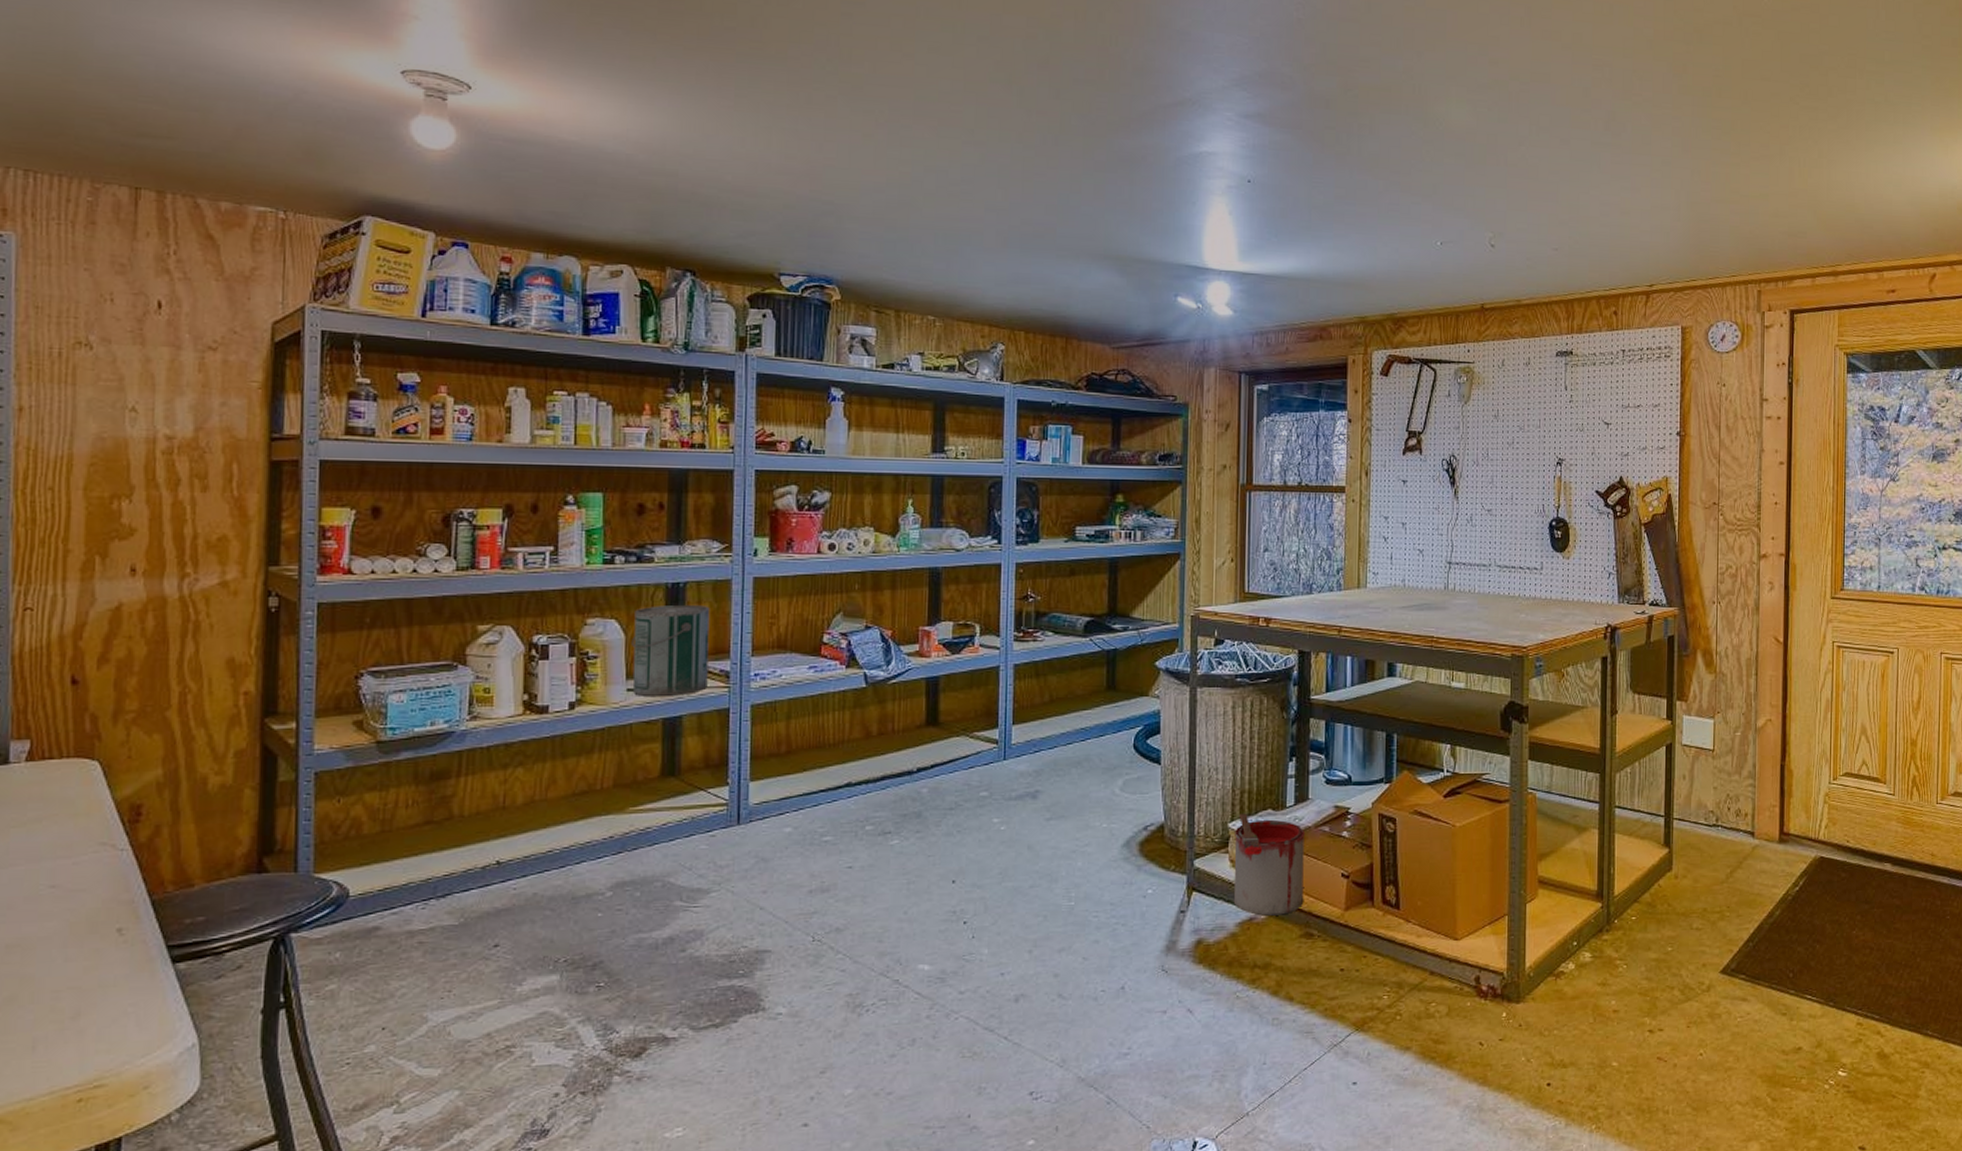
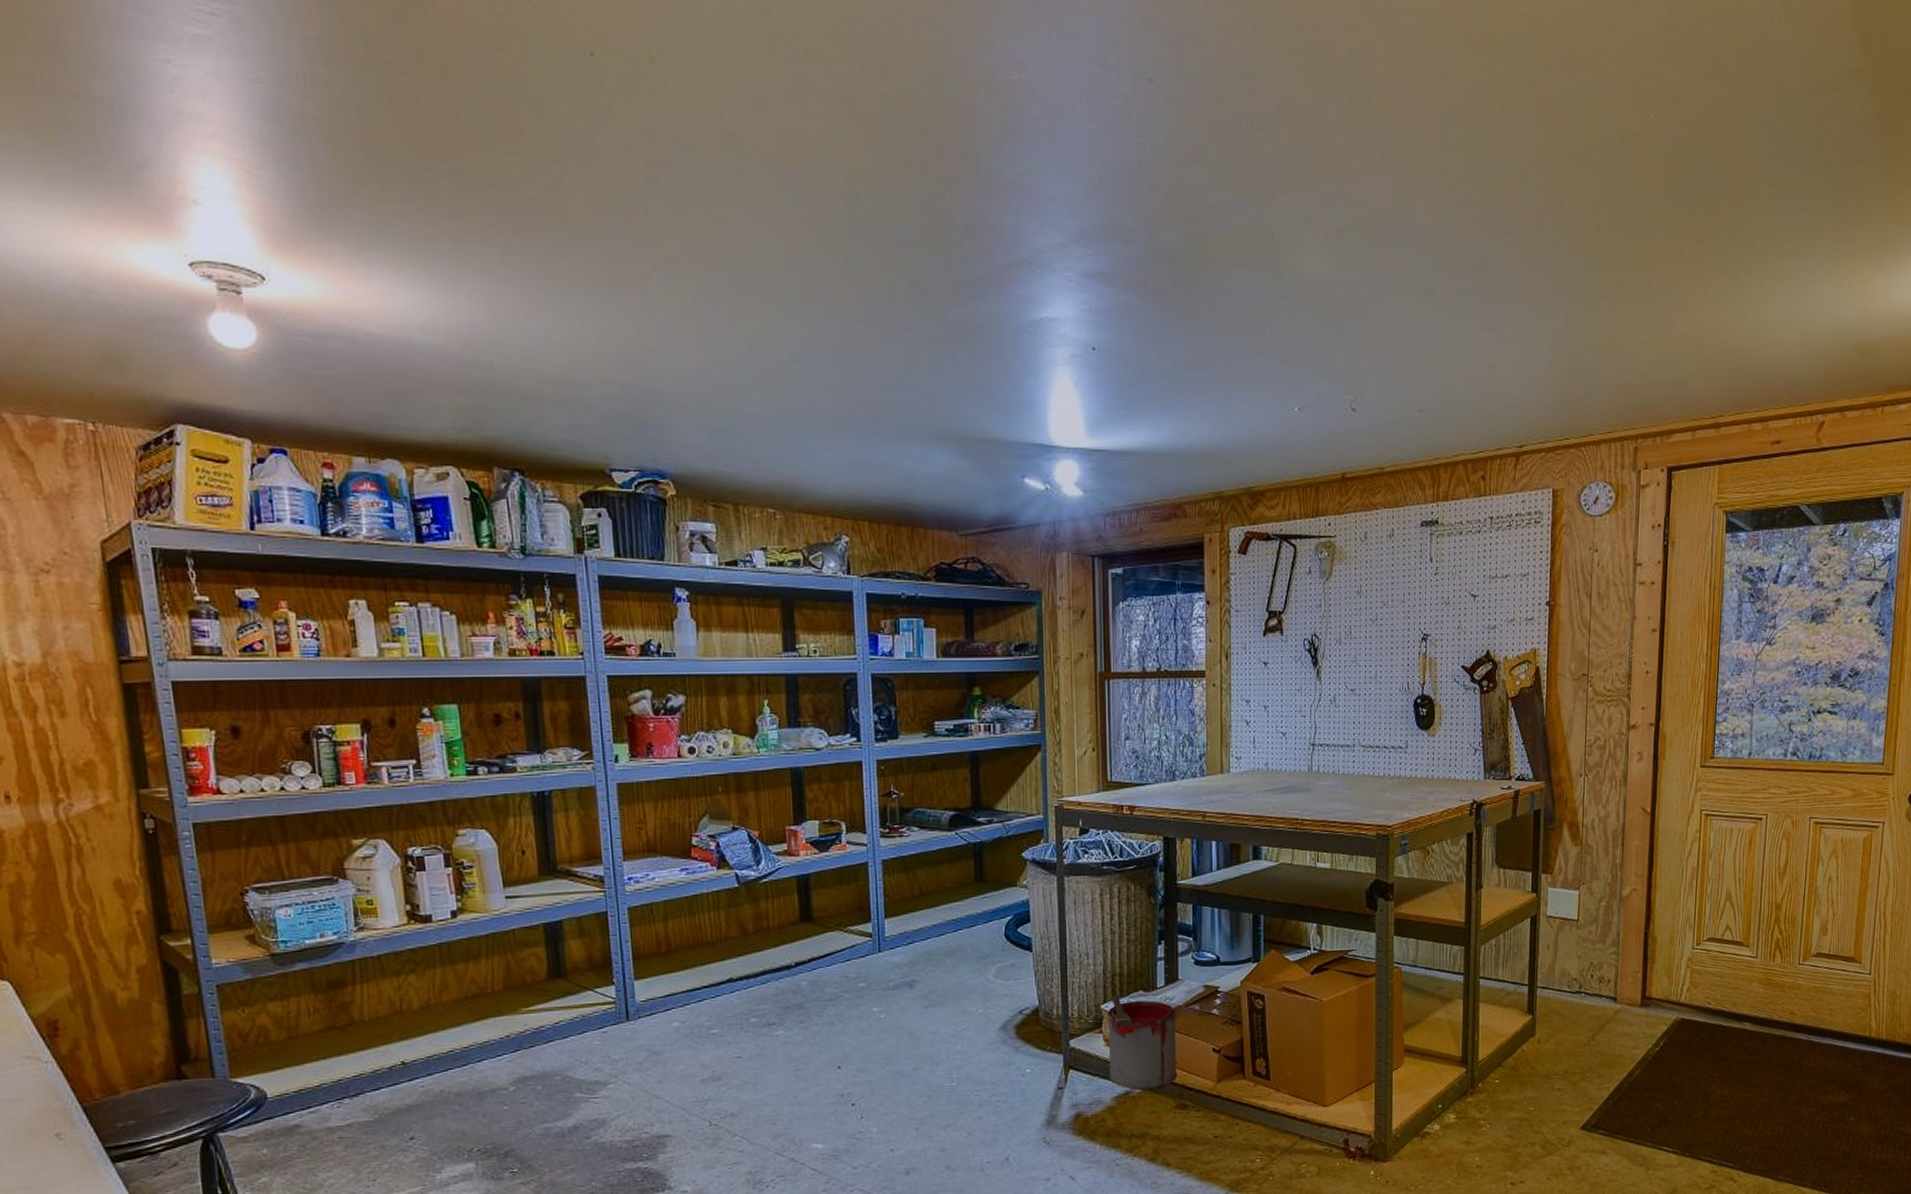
paint can: present [630,604,710,696] -> none [503,812,584,903]

